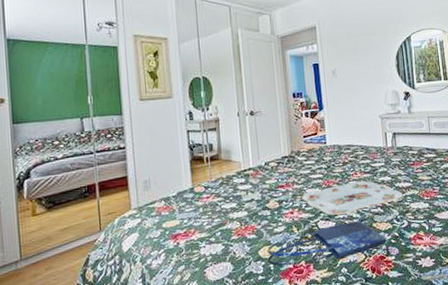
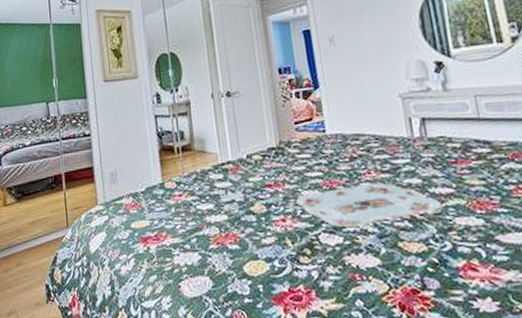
shopping bag: present [268,221,387,266] -> none [254,237,421,289]

